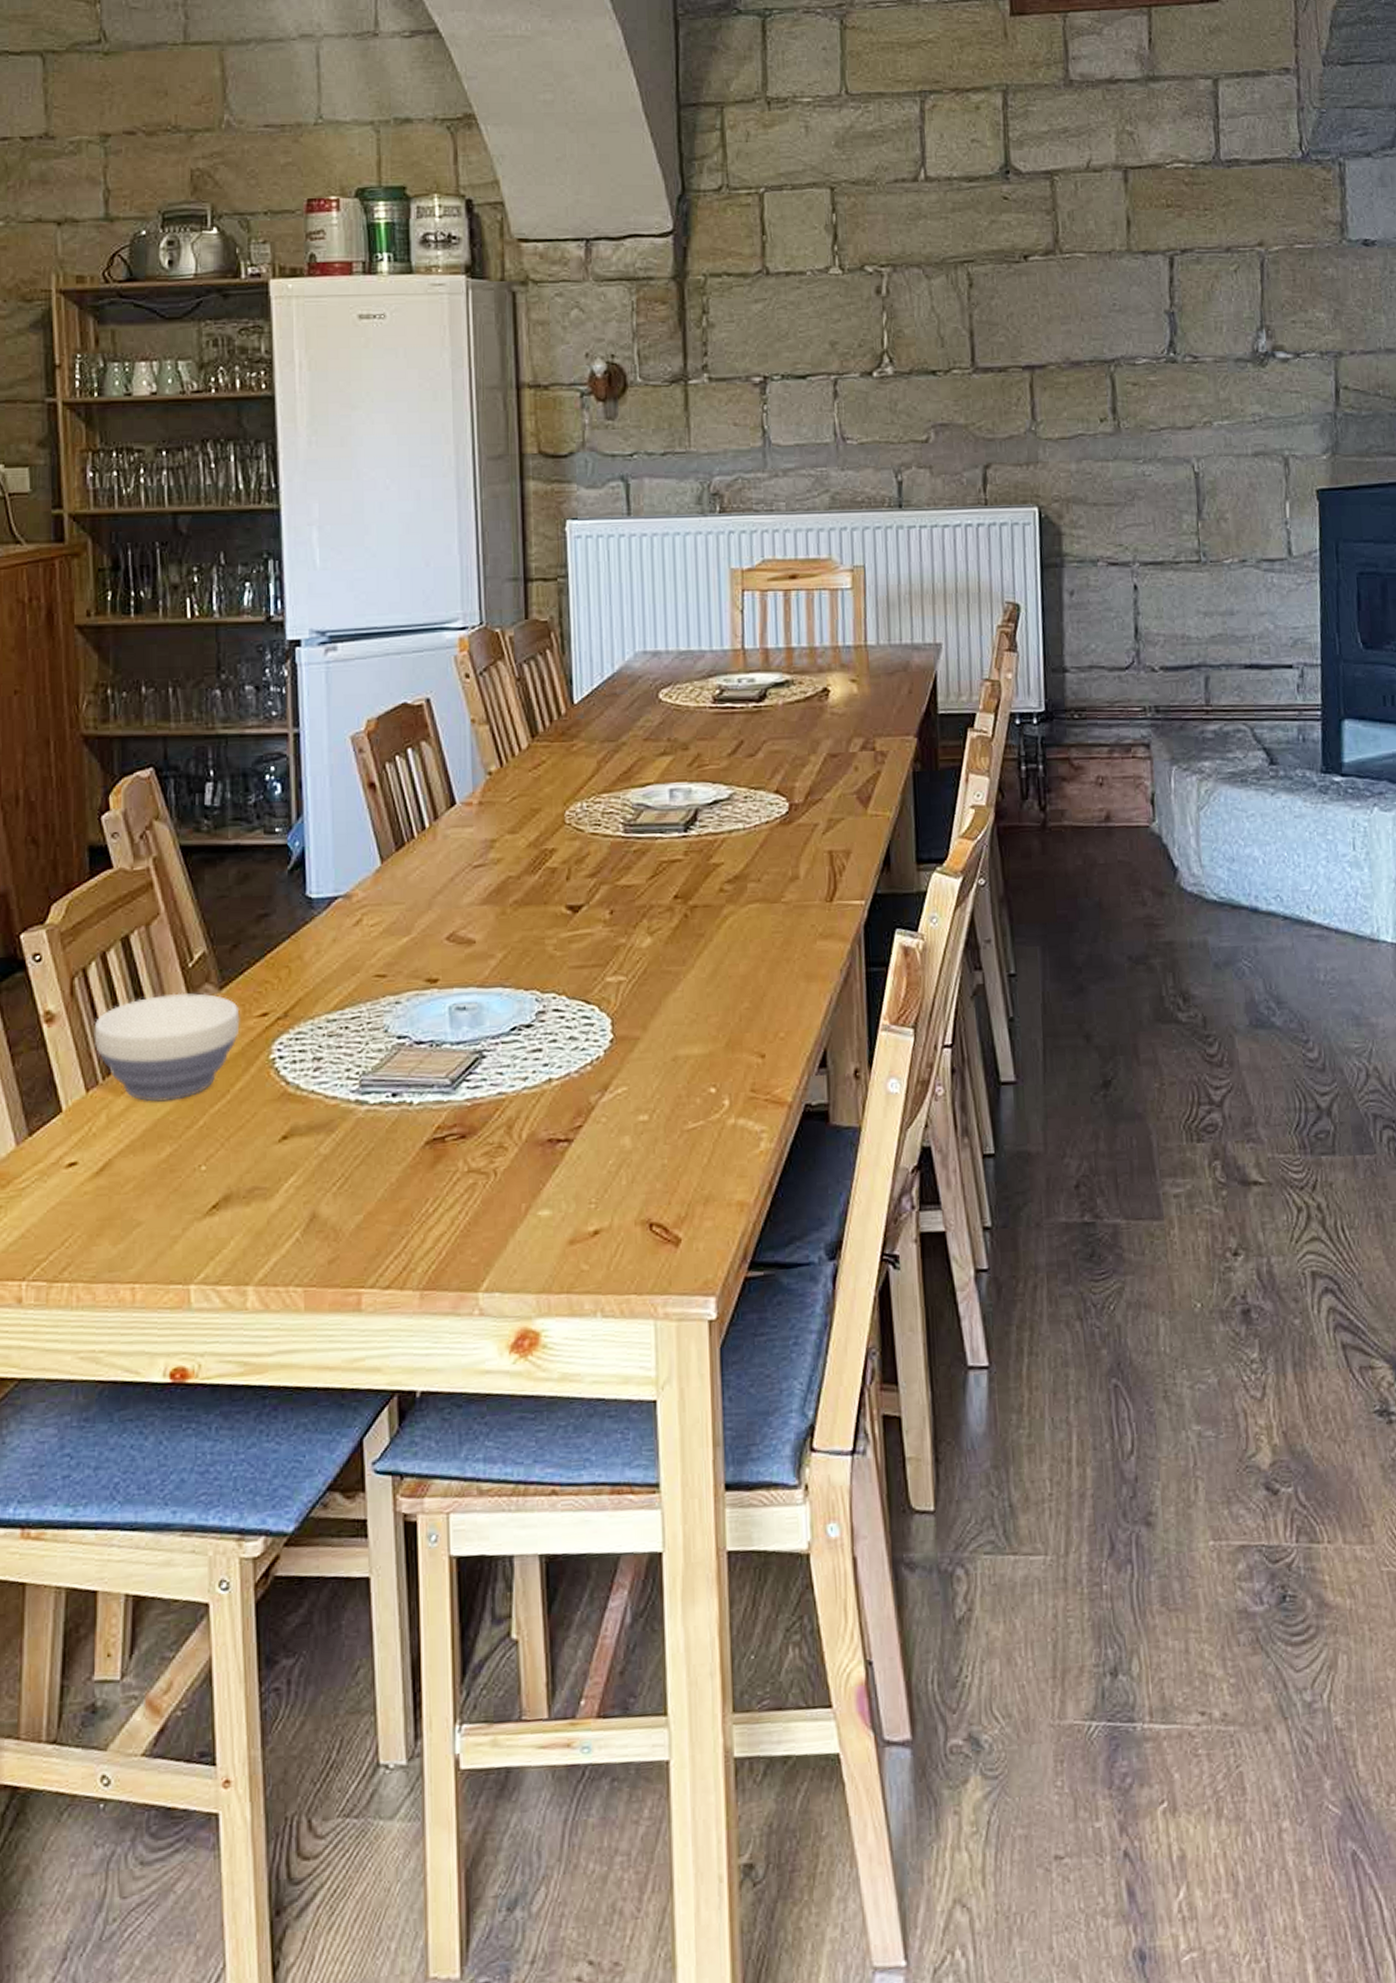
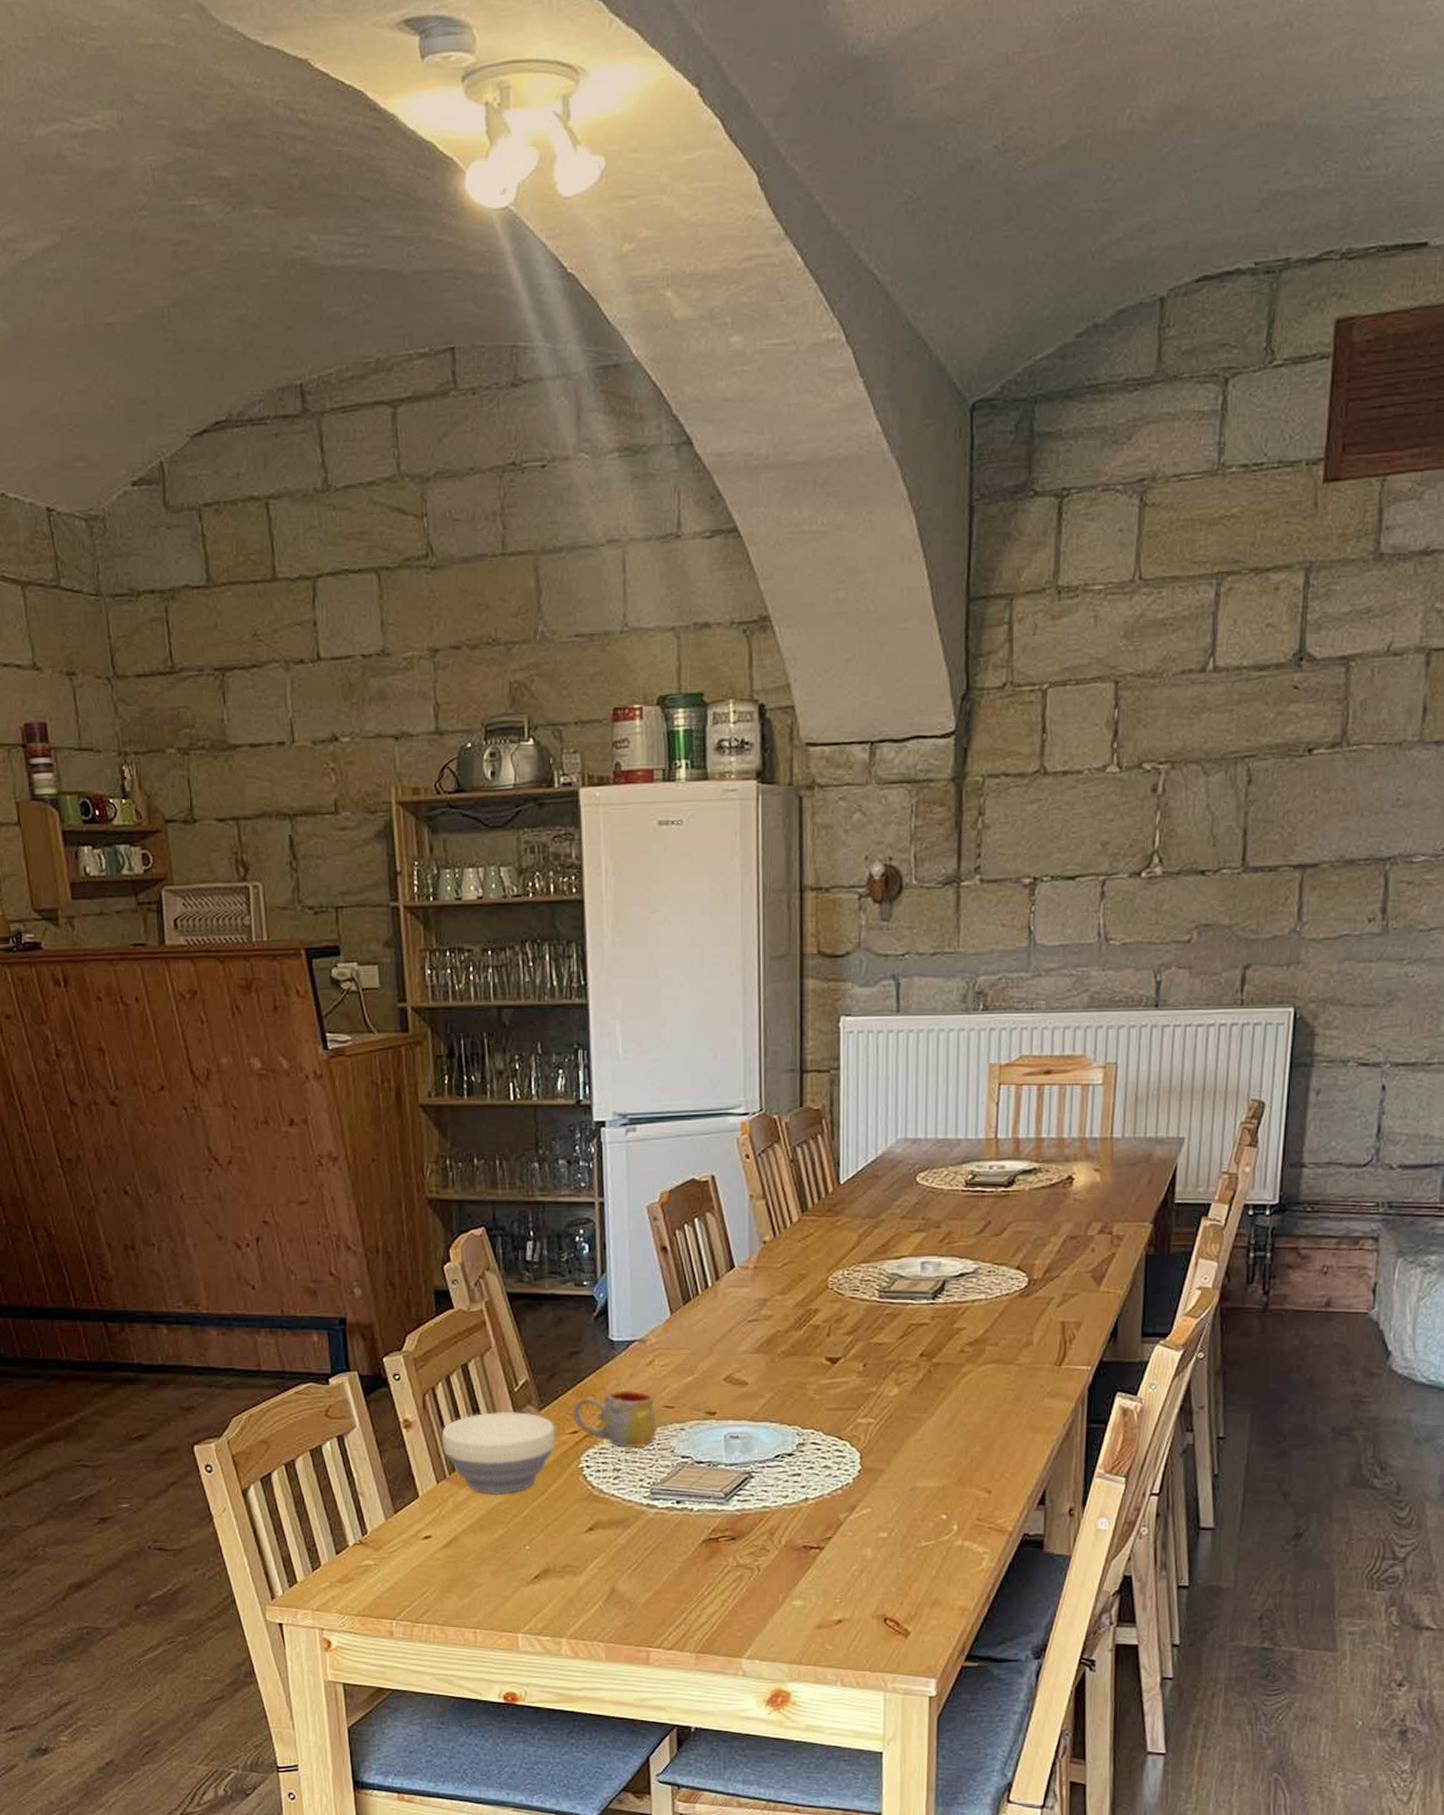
mug: none [261,958,367,1030] -> present [572,1391,658,1448]

